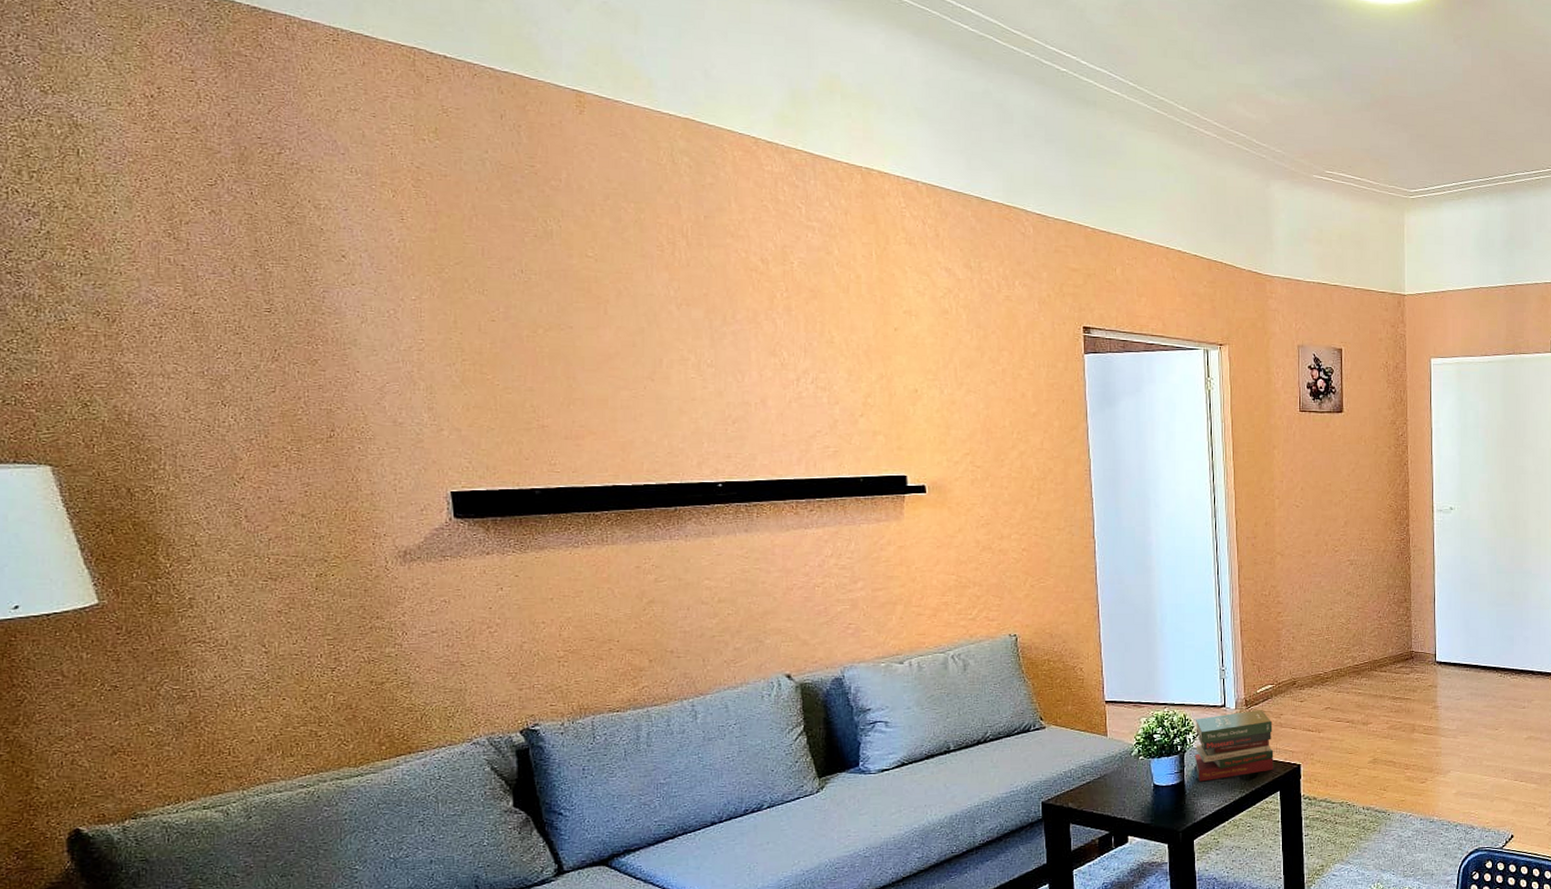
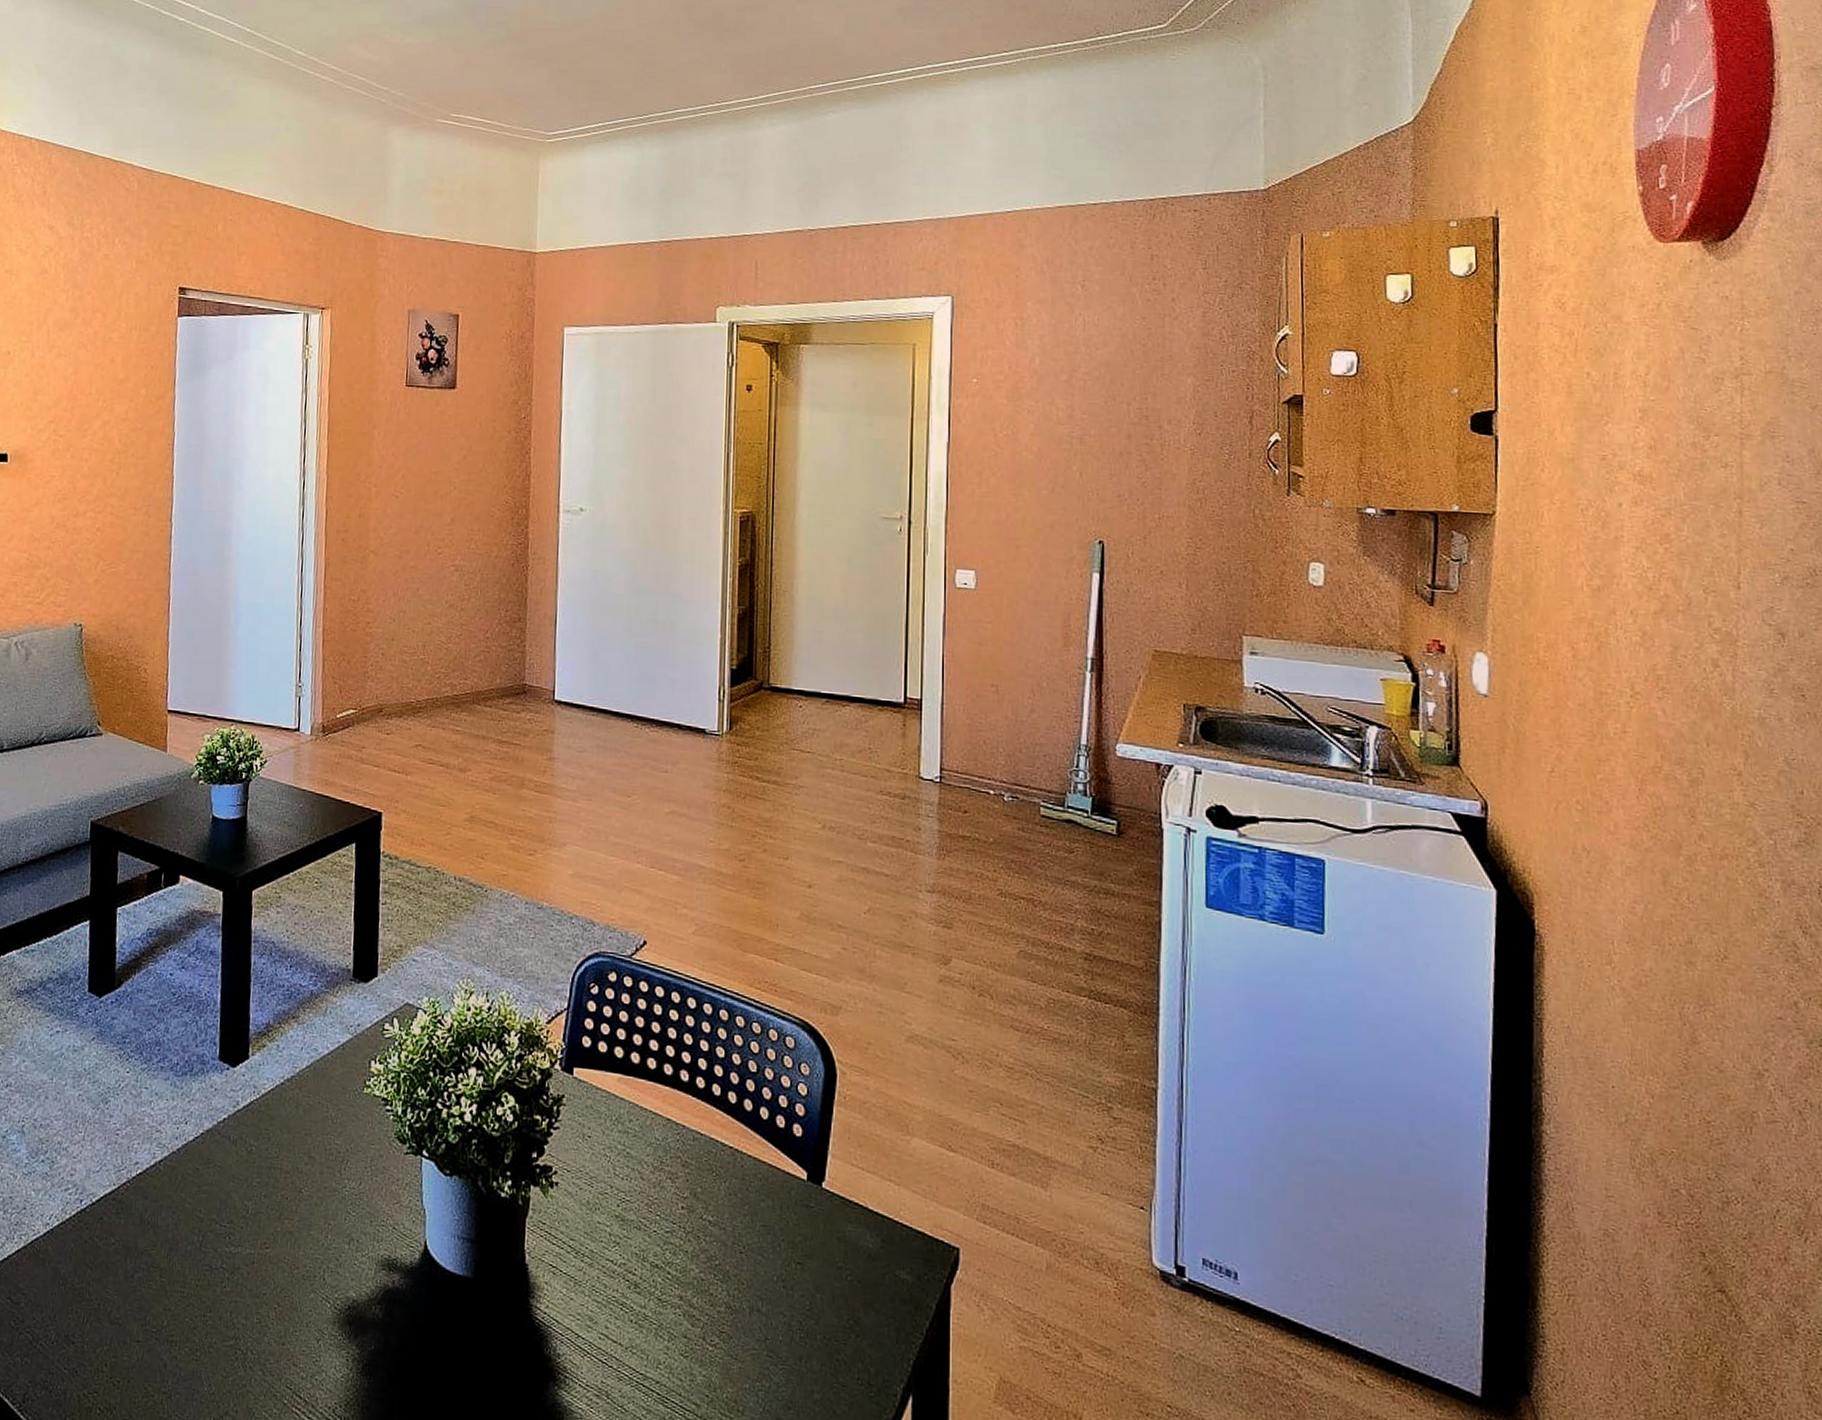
books: present [1194,709,1274,782] -> none [259,738,352,820]

